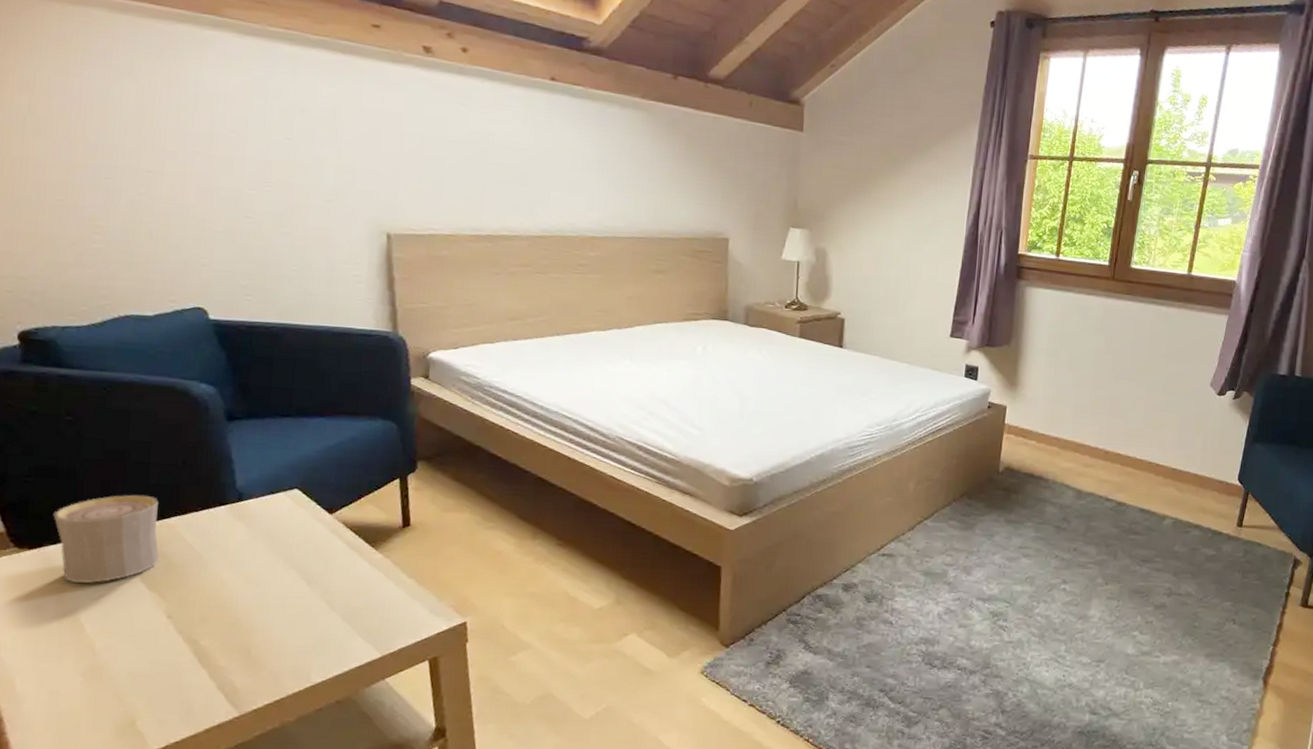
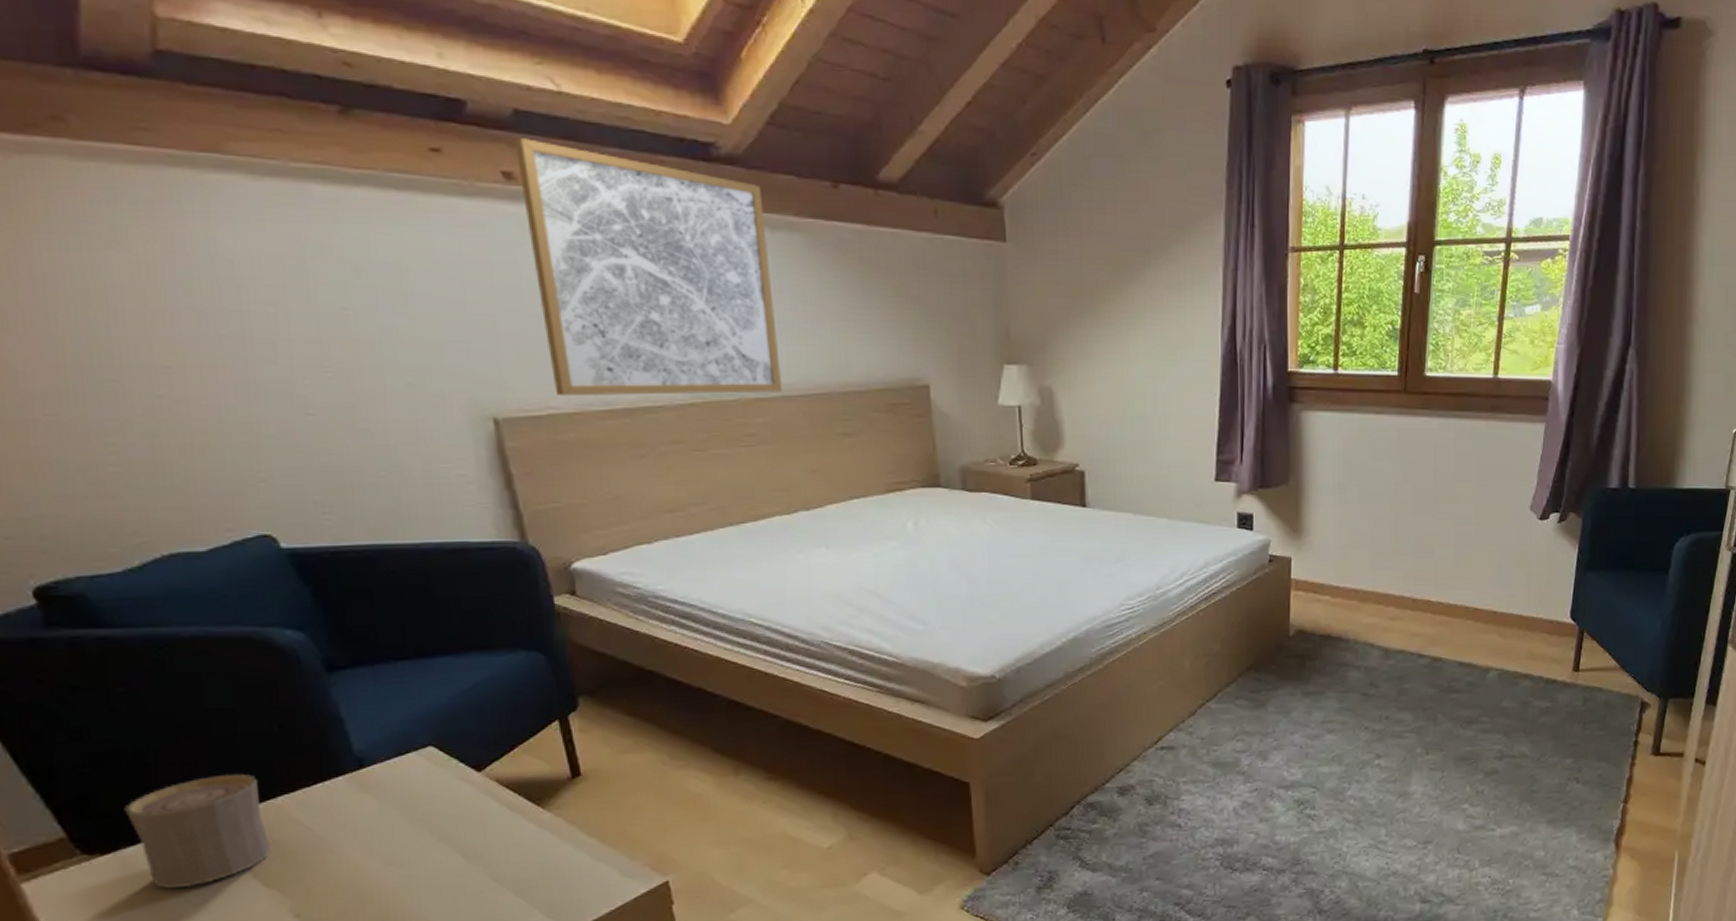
wall art: none [436,22,618,234] -> present [514,138,782,395]

